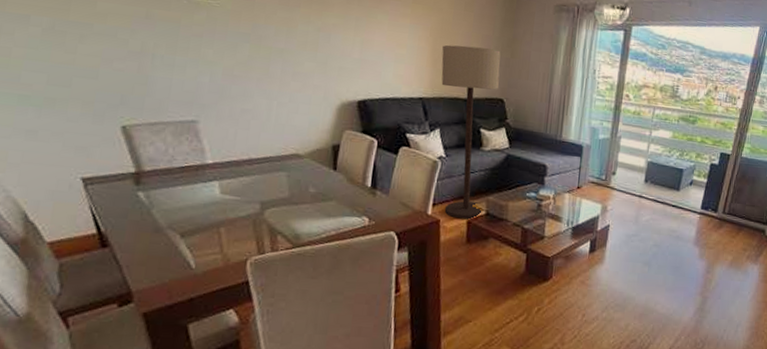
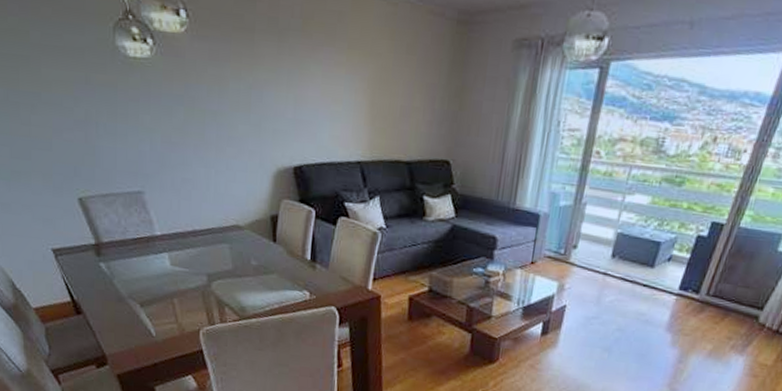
floor lamp: present [441,44,501,219] -> none [380,97,447,295]

